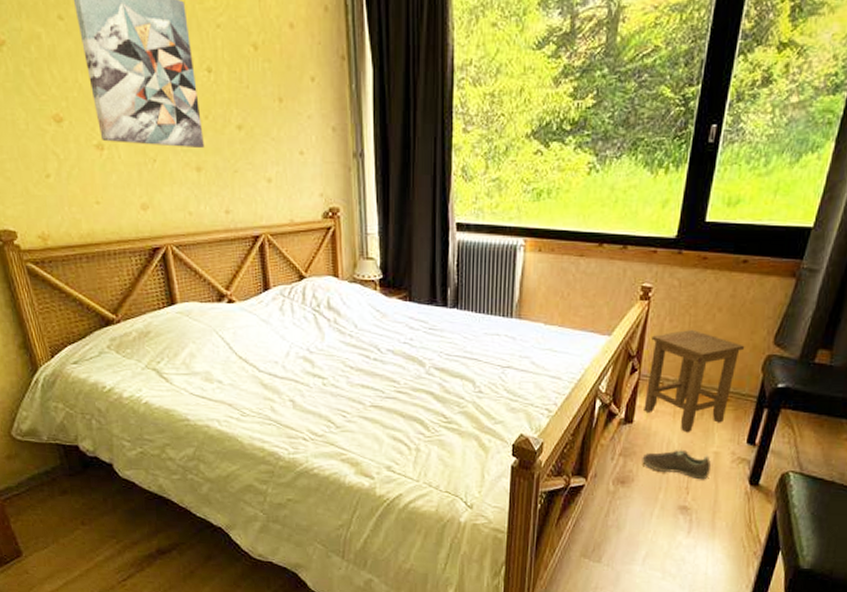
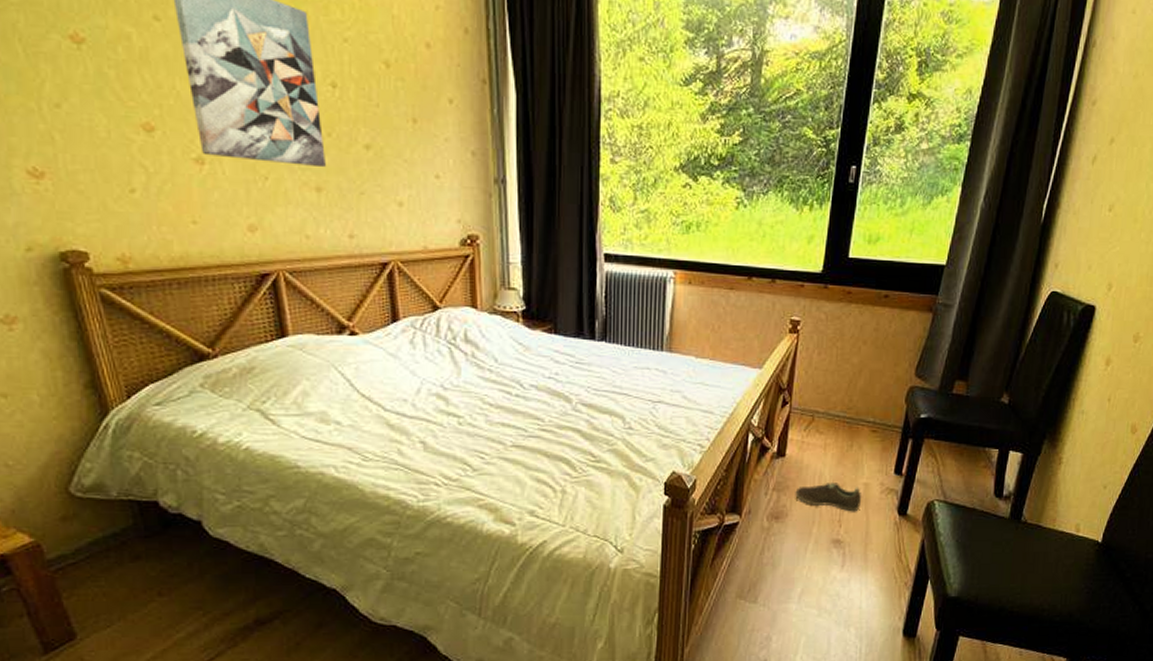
stool: present [644,330,745,432] -> none [796,363,889,464]

